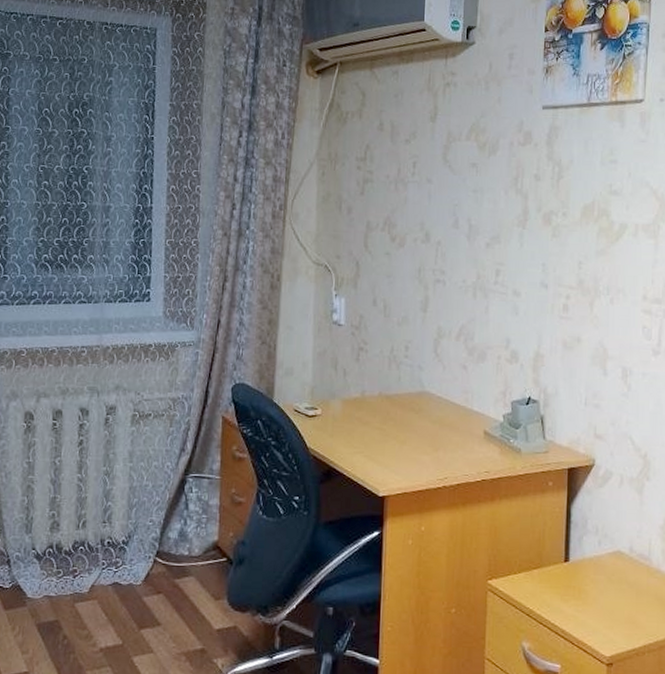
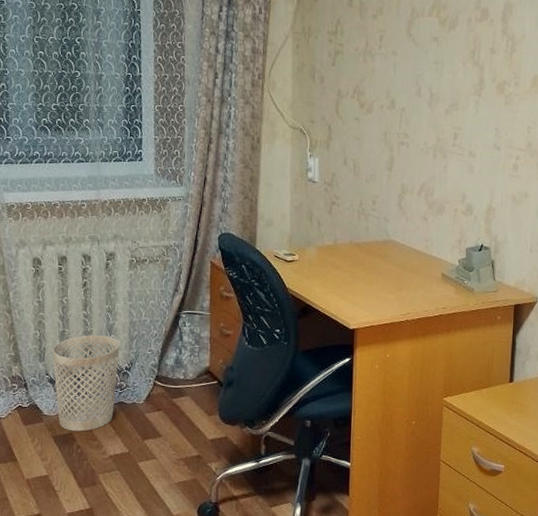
wastebasket: none [40,502,117,619] -> present [52,335,120,432]

